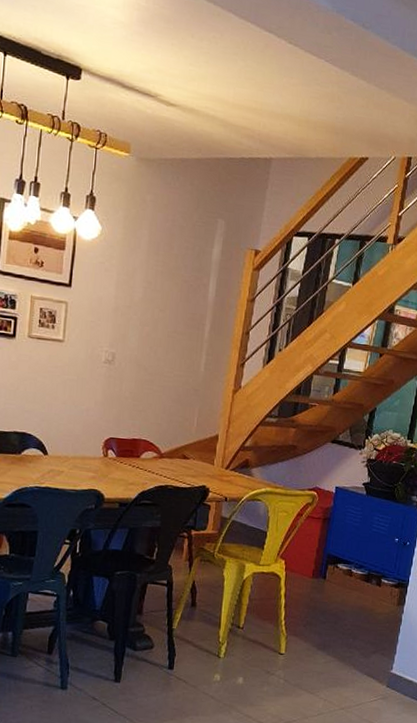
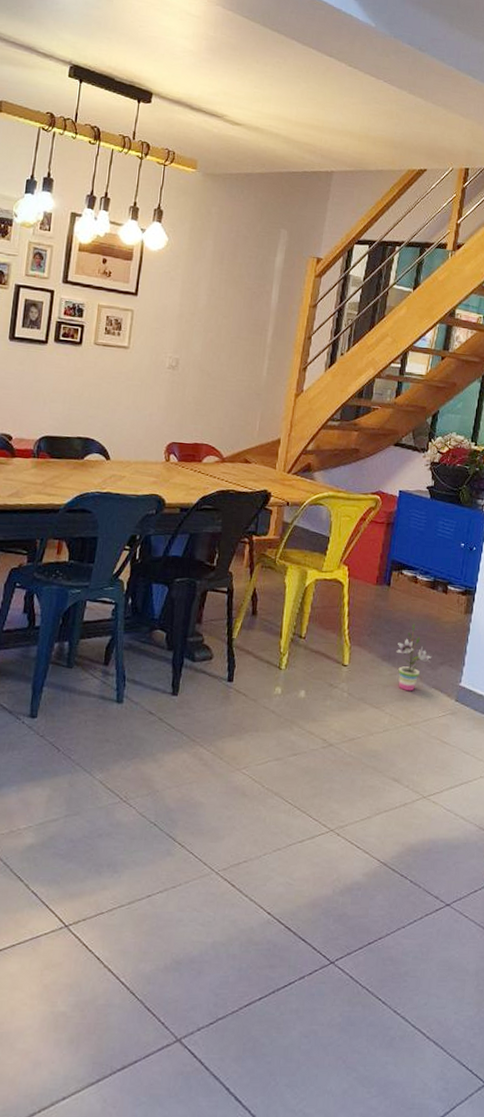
potted plant: none [331,614,364,678] -> present [396,623,431,691]

